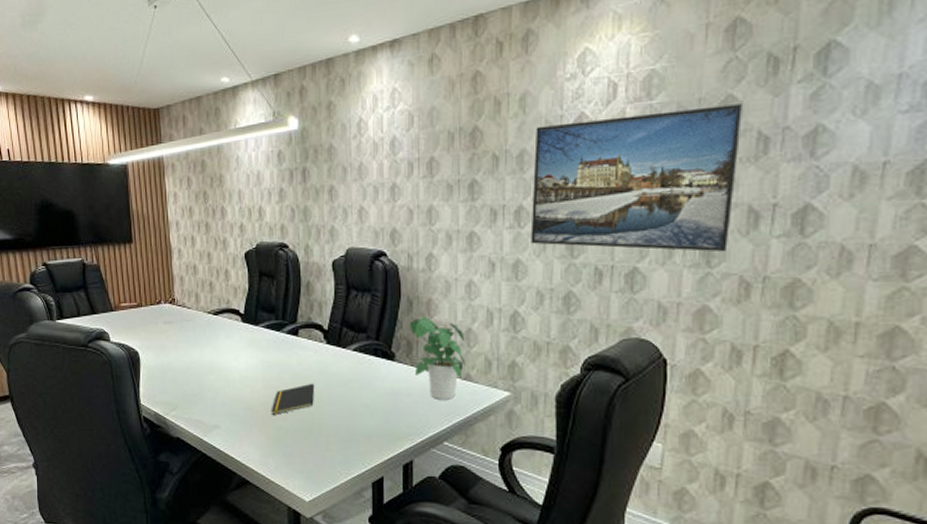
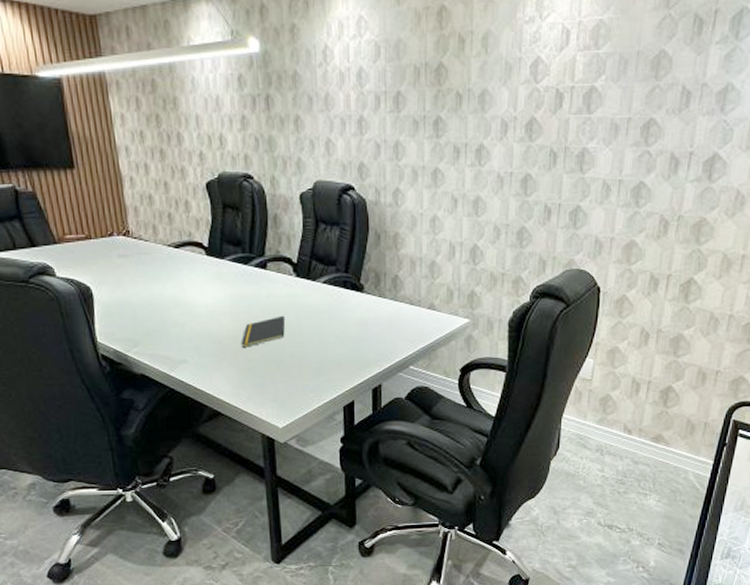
potted plant: present [410,316,466,400] -> none [378,249,430,328]
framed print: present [530,104,744,252] -> none [490,59,673,194]

